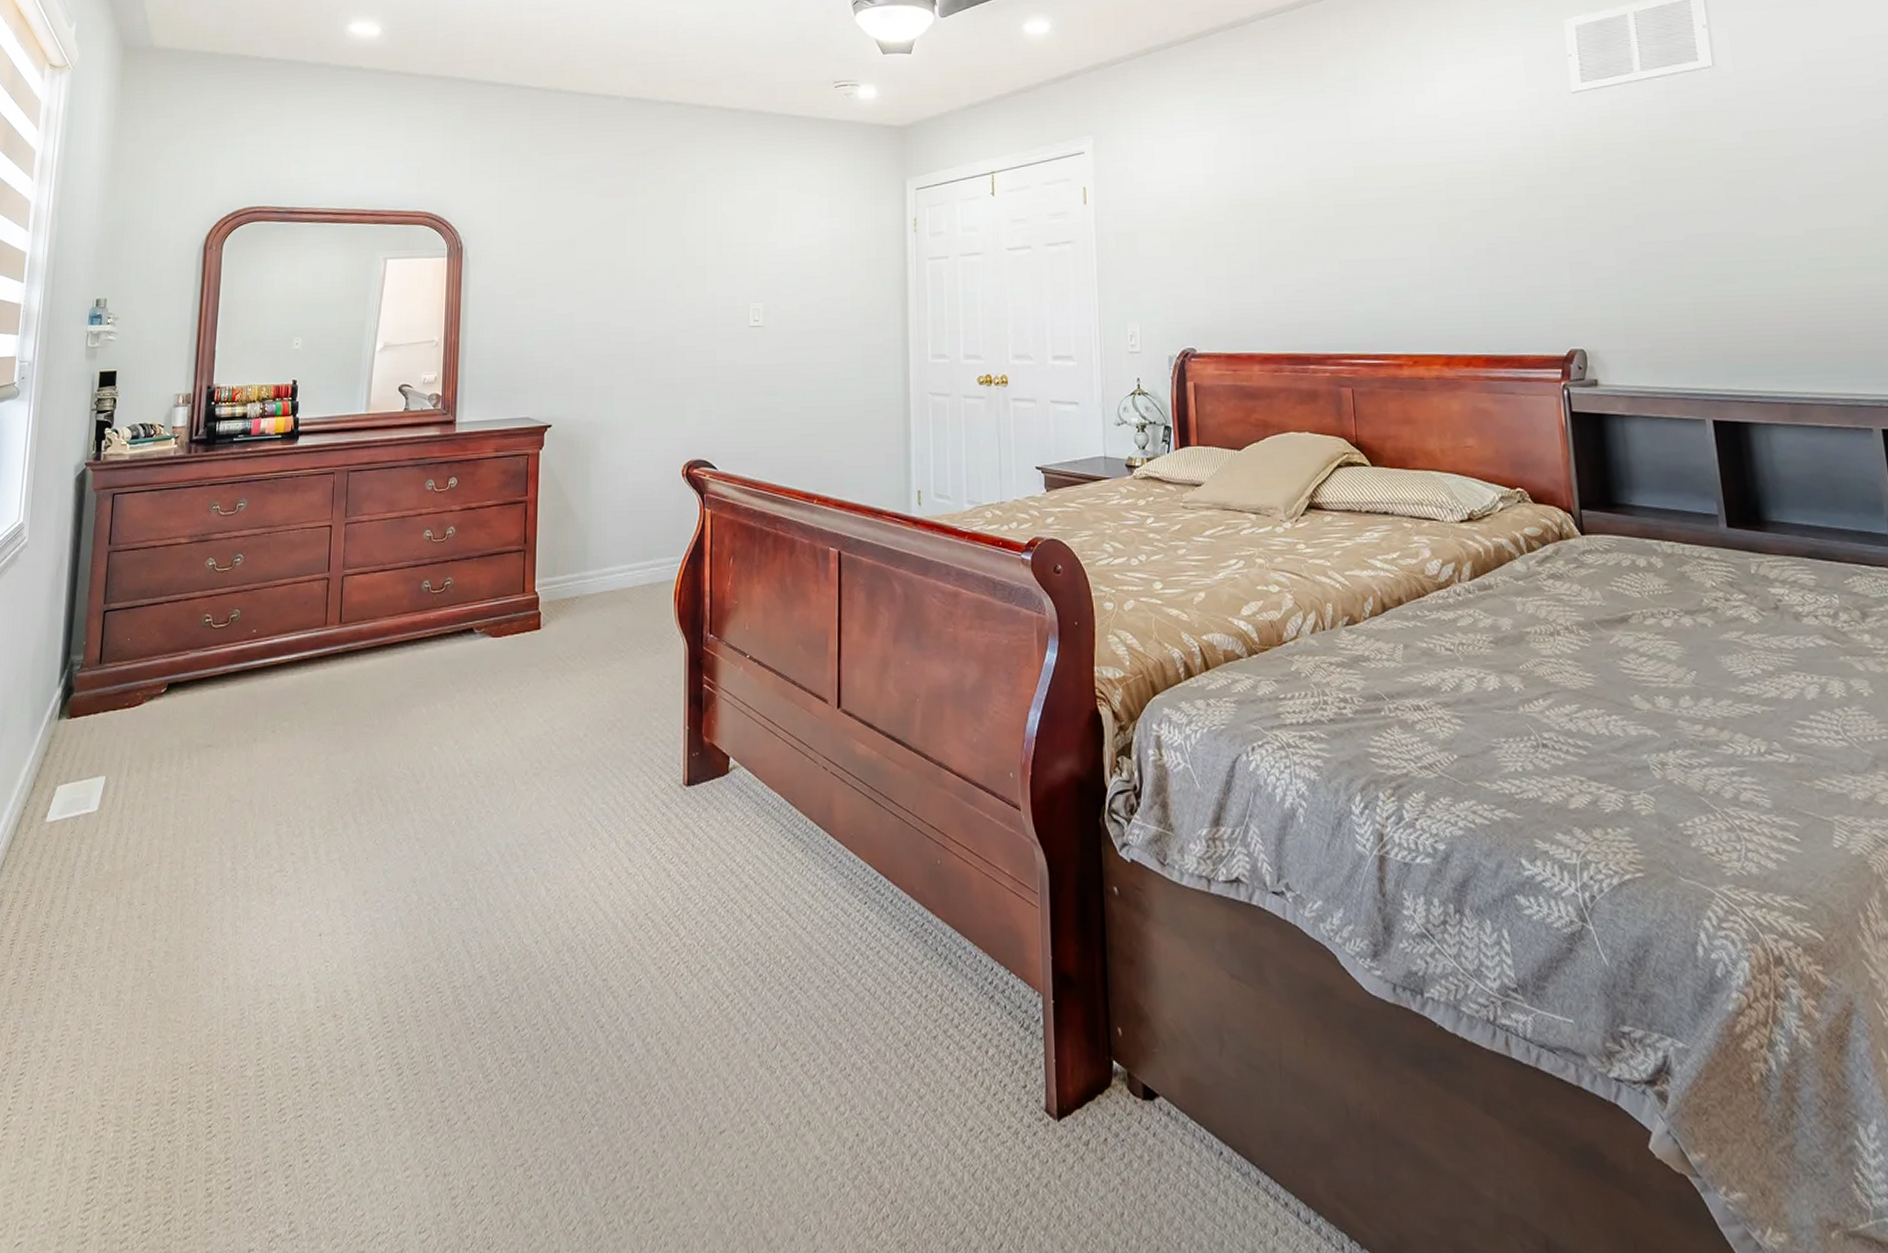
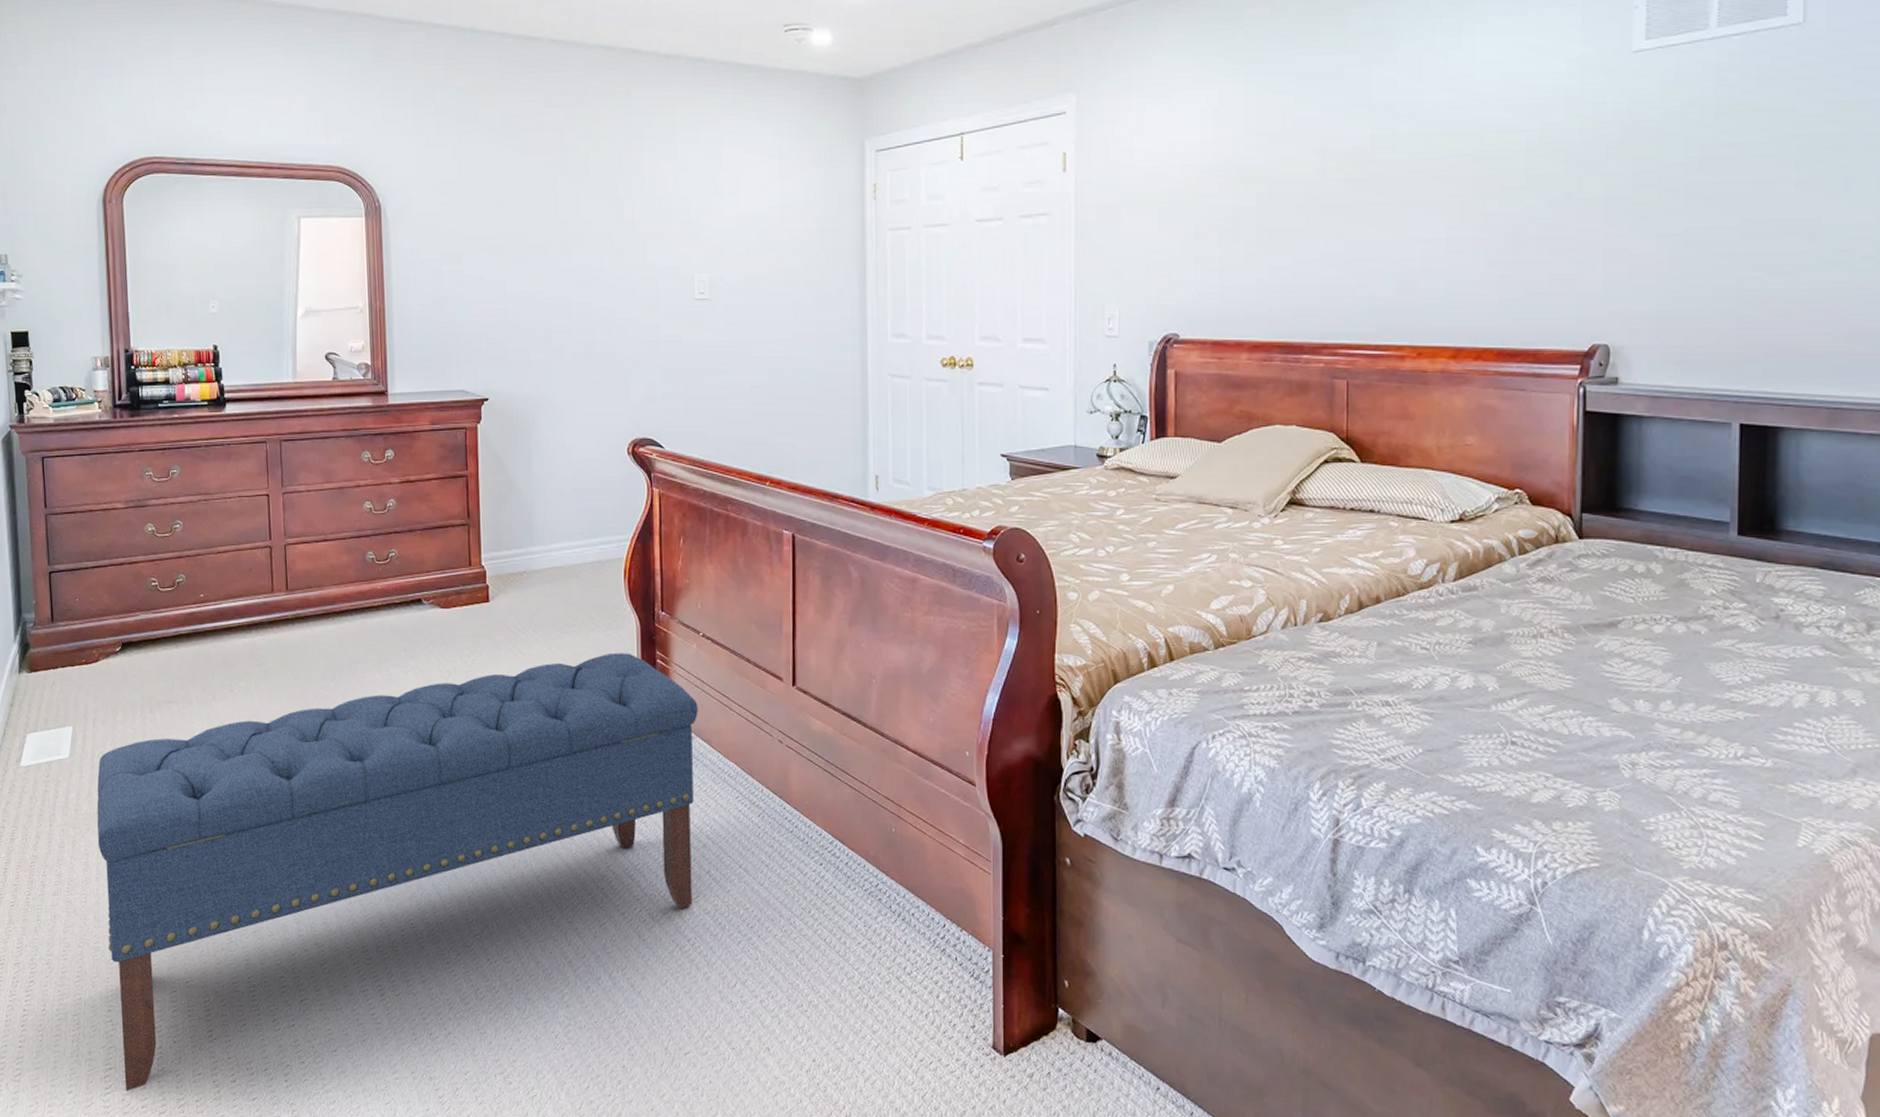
bench: none [107,678,743,1206] -> present [96,652,698,1092]

